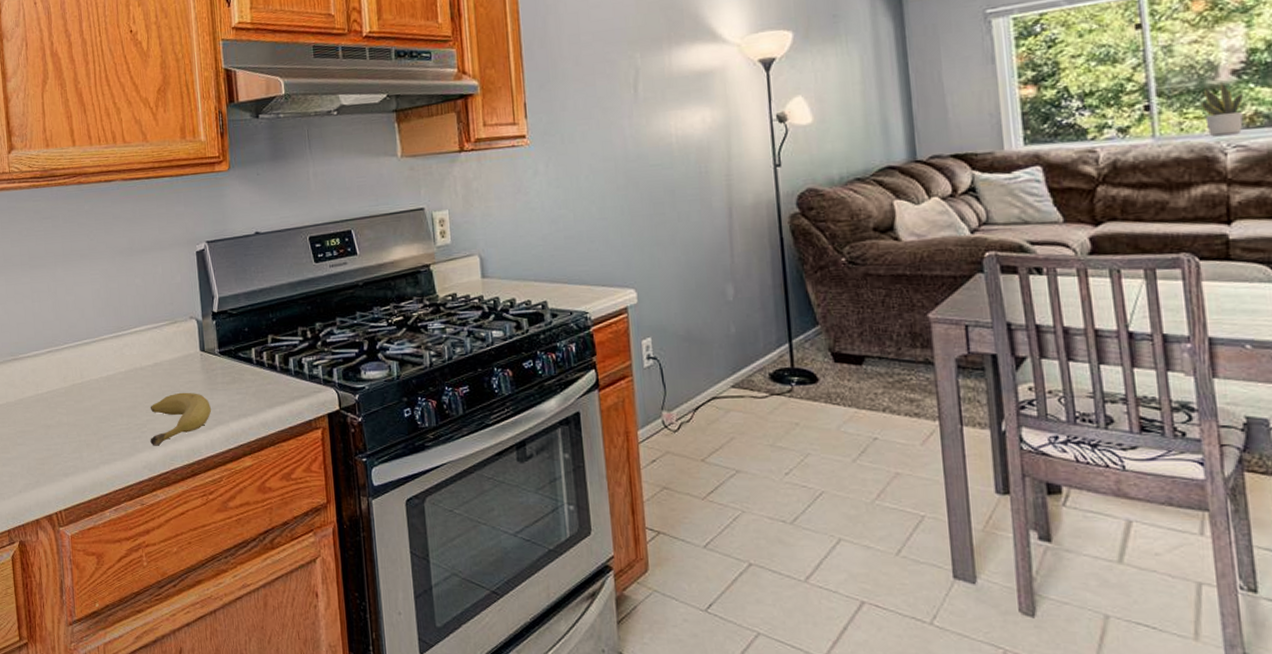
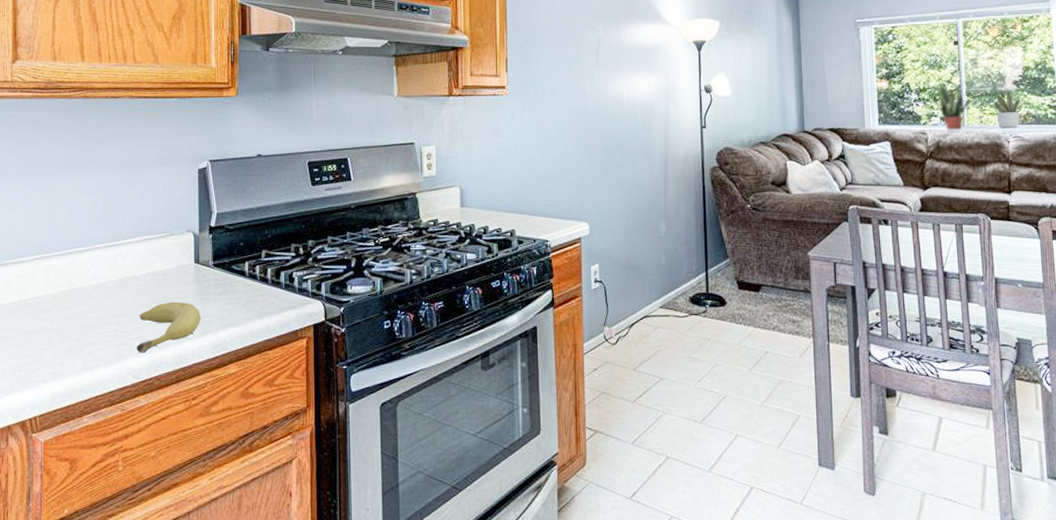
potted plant: none [1104,82,1164,146] -> present [932,83,971,131]

